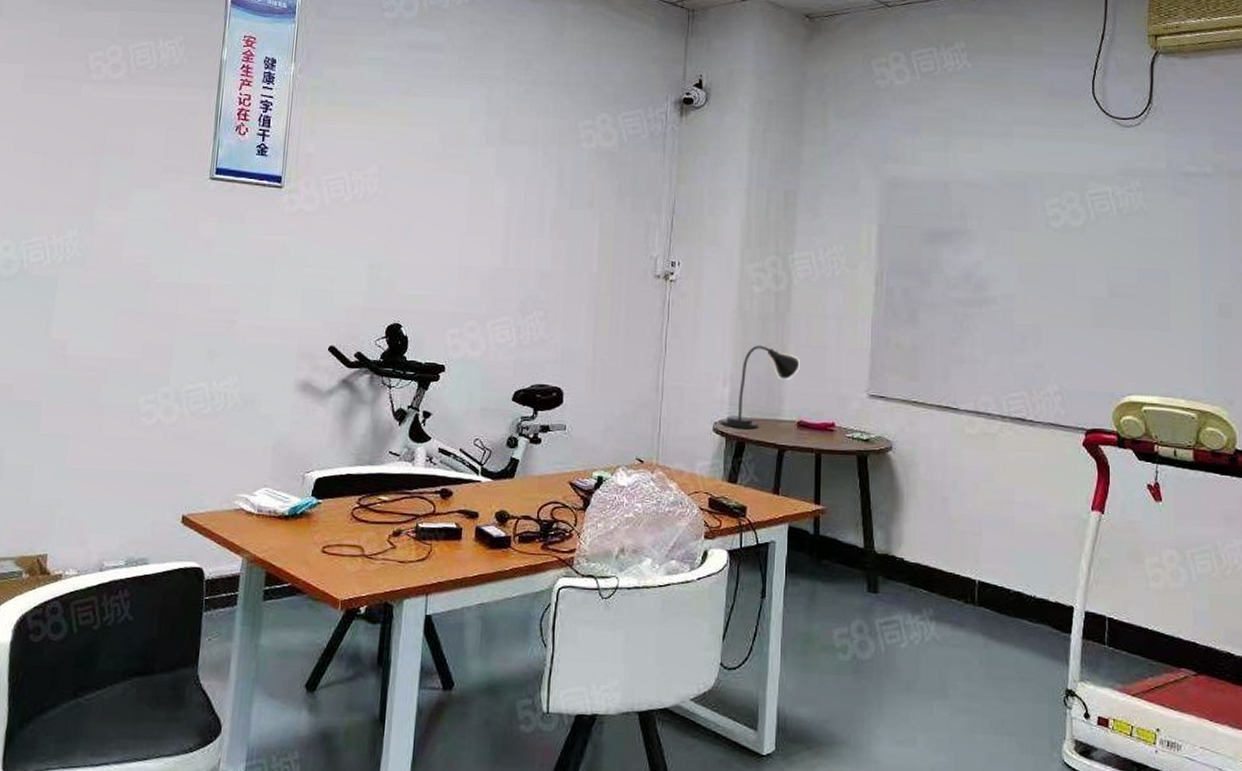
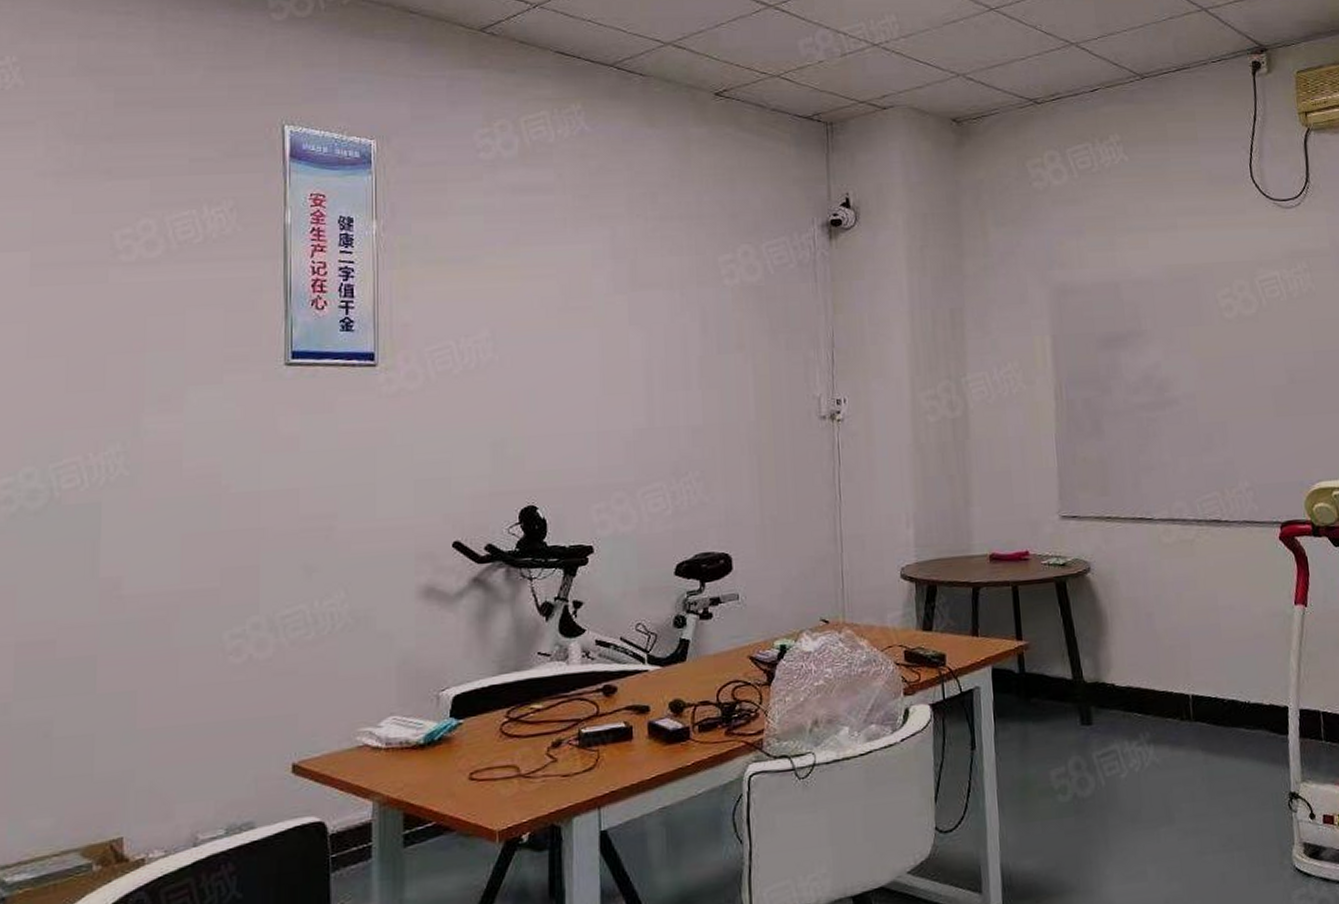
desk lamp: present [718,345,800,430] -> none [906,478,986,572]

